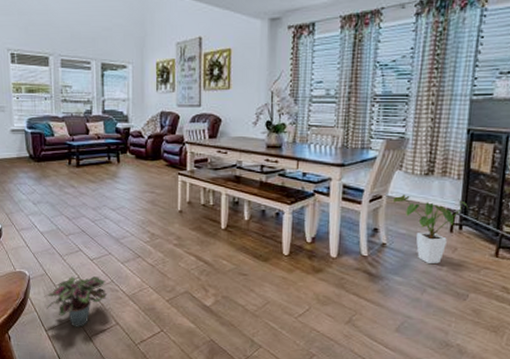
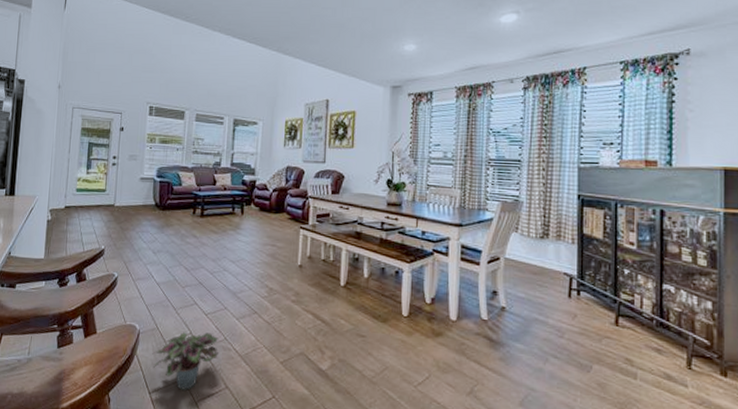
house plant: present [392,195,468,264] -> none [510,257,584,331]

